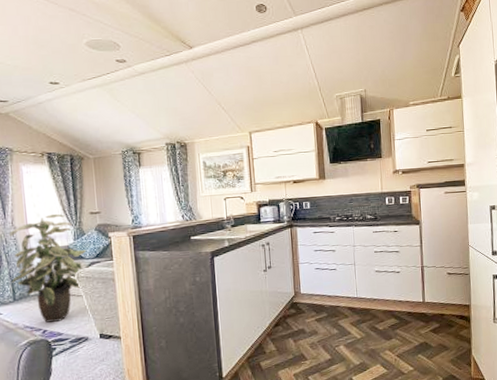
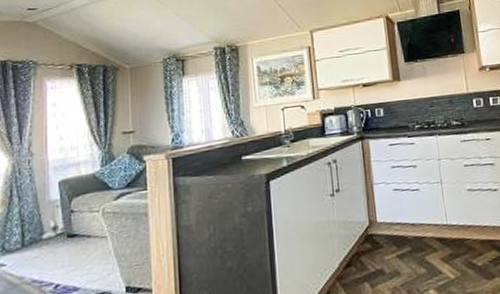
indoor plant: present [8,213,87,323] -> none [21,135,116,274]

